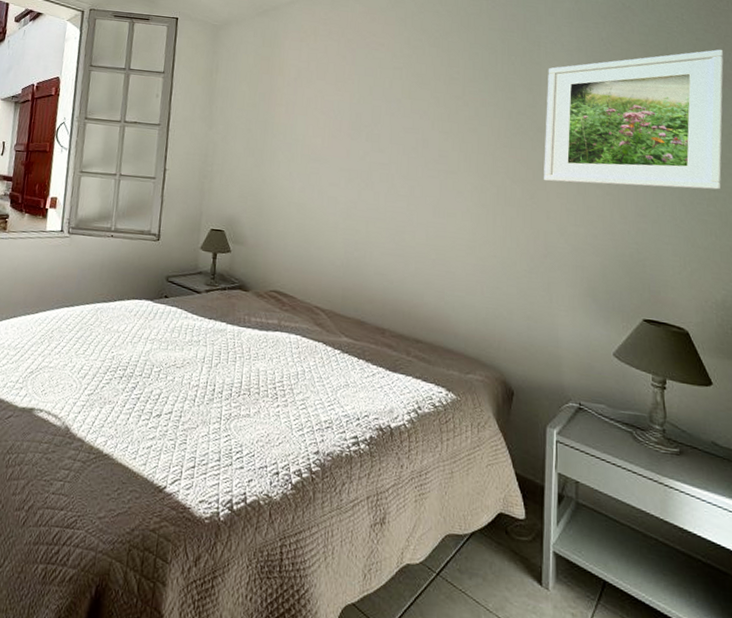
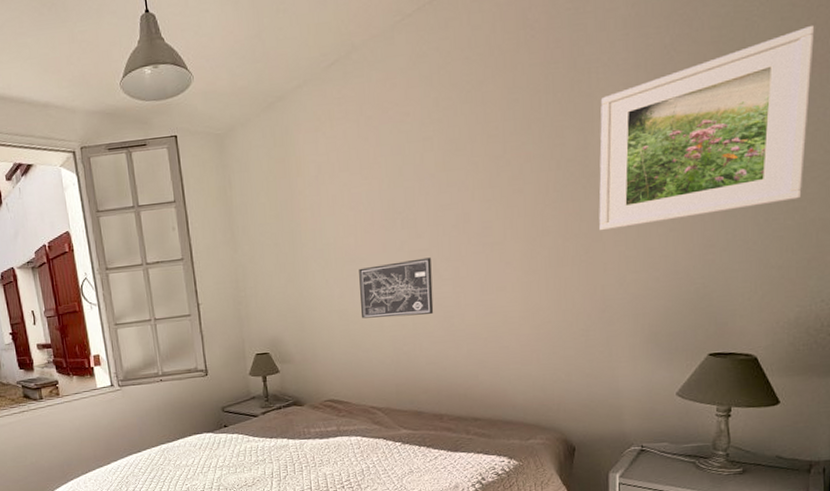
wall art: none [318,168,390,225] -> present [359,257,434,319]

